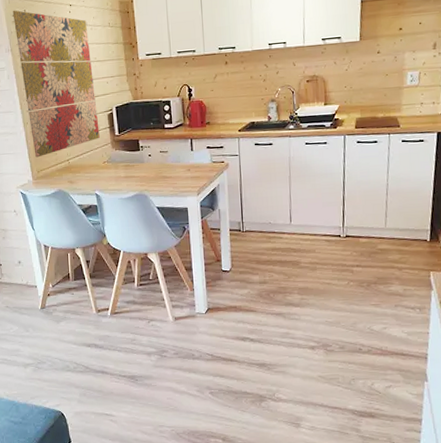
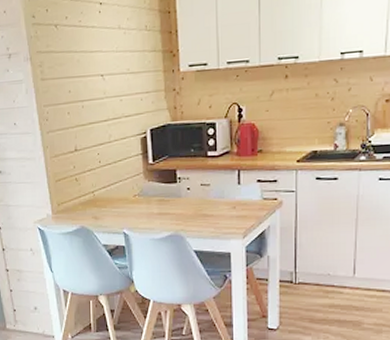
wall art: present [12,10,100,158] -> none [33,9,131,188]

